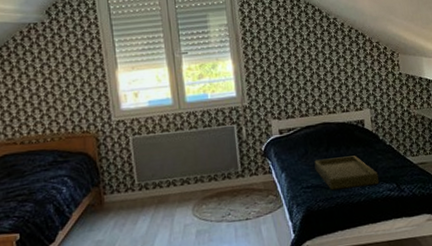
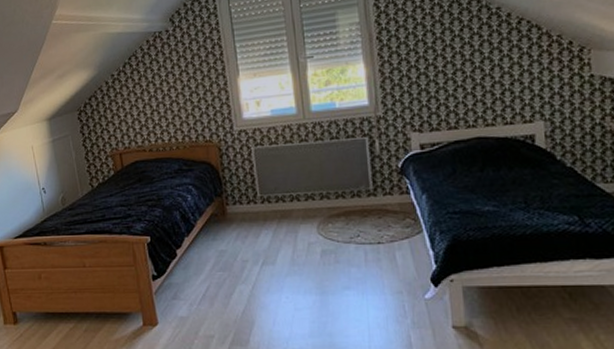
tray: present [314,155,380,191] -> none [464,178,554,219]

